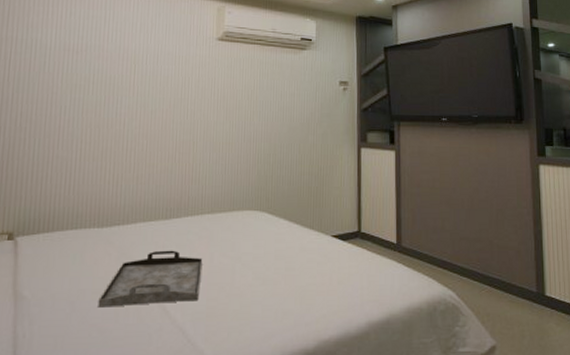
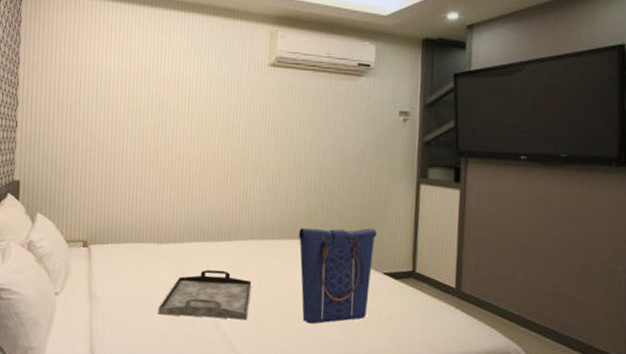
tote bag: none [249,193,325,296] -> present [298,228,377,324]

